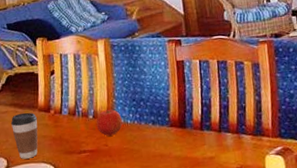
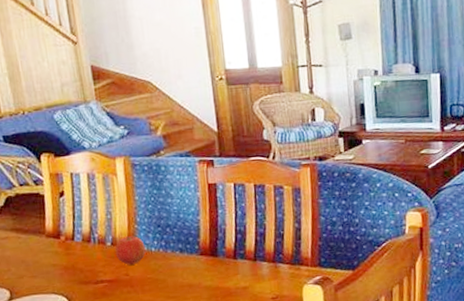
coffee cup: present [10,112,38,159] -> none [12,238,47,290]

